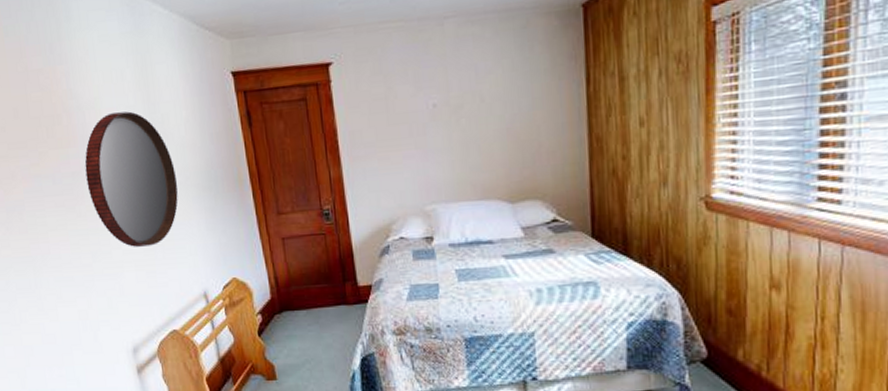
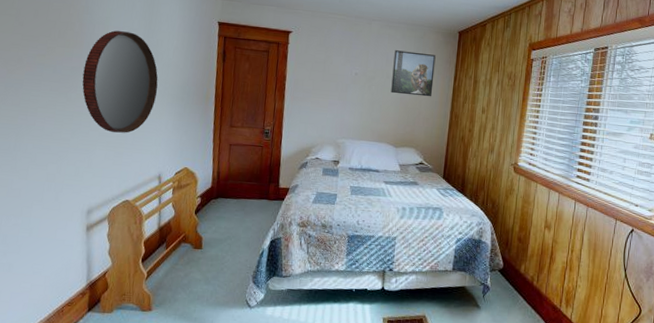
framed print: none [485,50,555,124] -> present [391,50,436,97]

